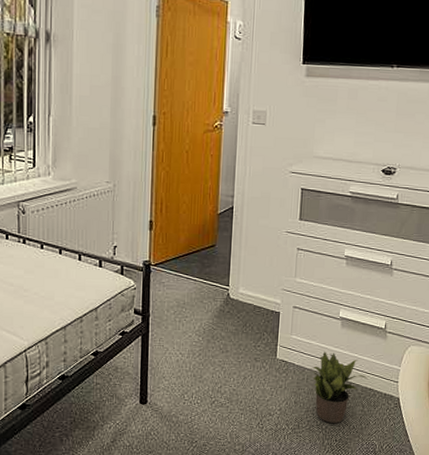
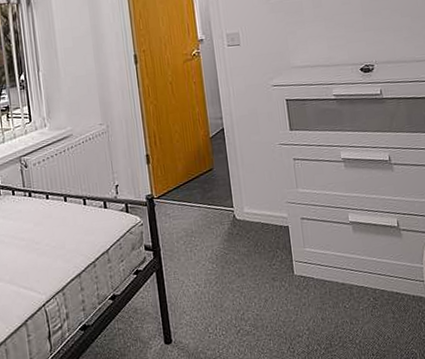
potted plant: present [311,351,368,424] -> none [331,260,393,337]

